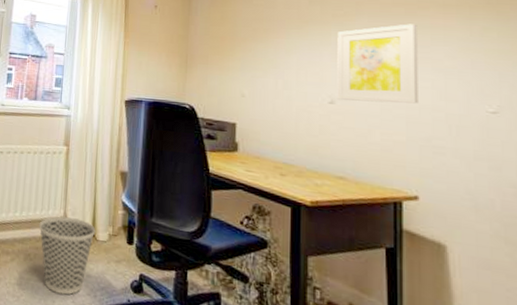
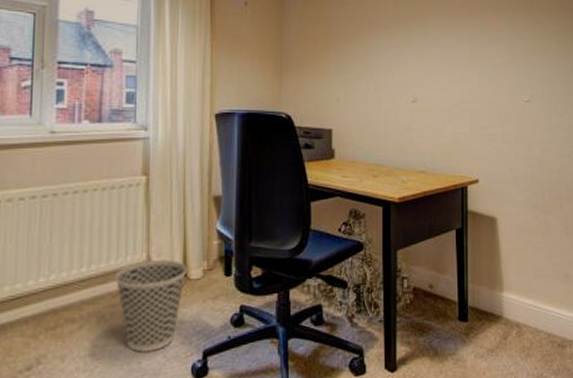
wall art: present [337,24,418,104] -> none [418,25,479,99]

